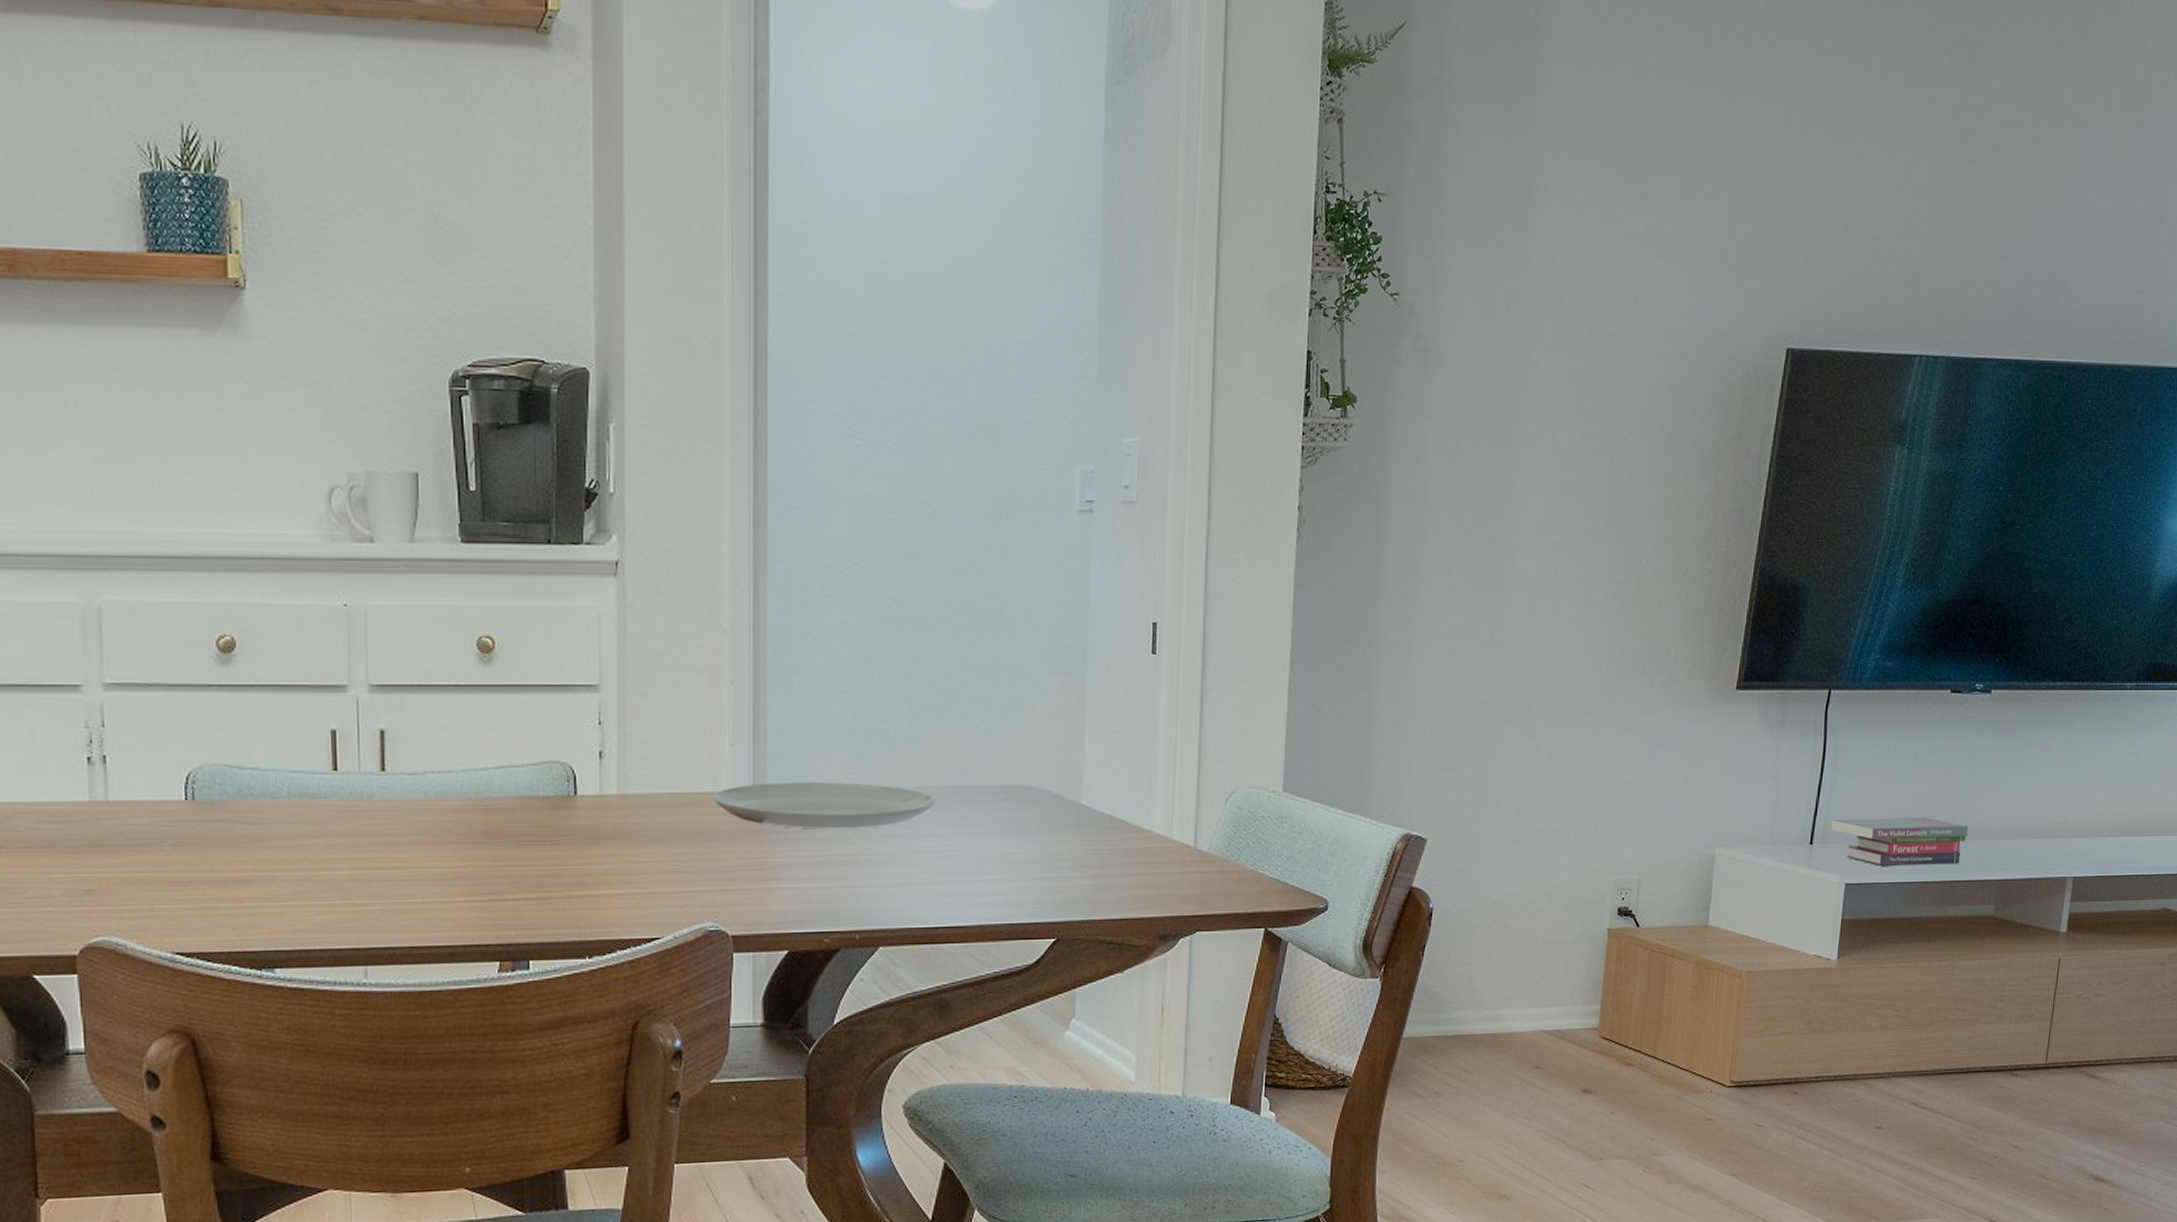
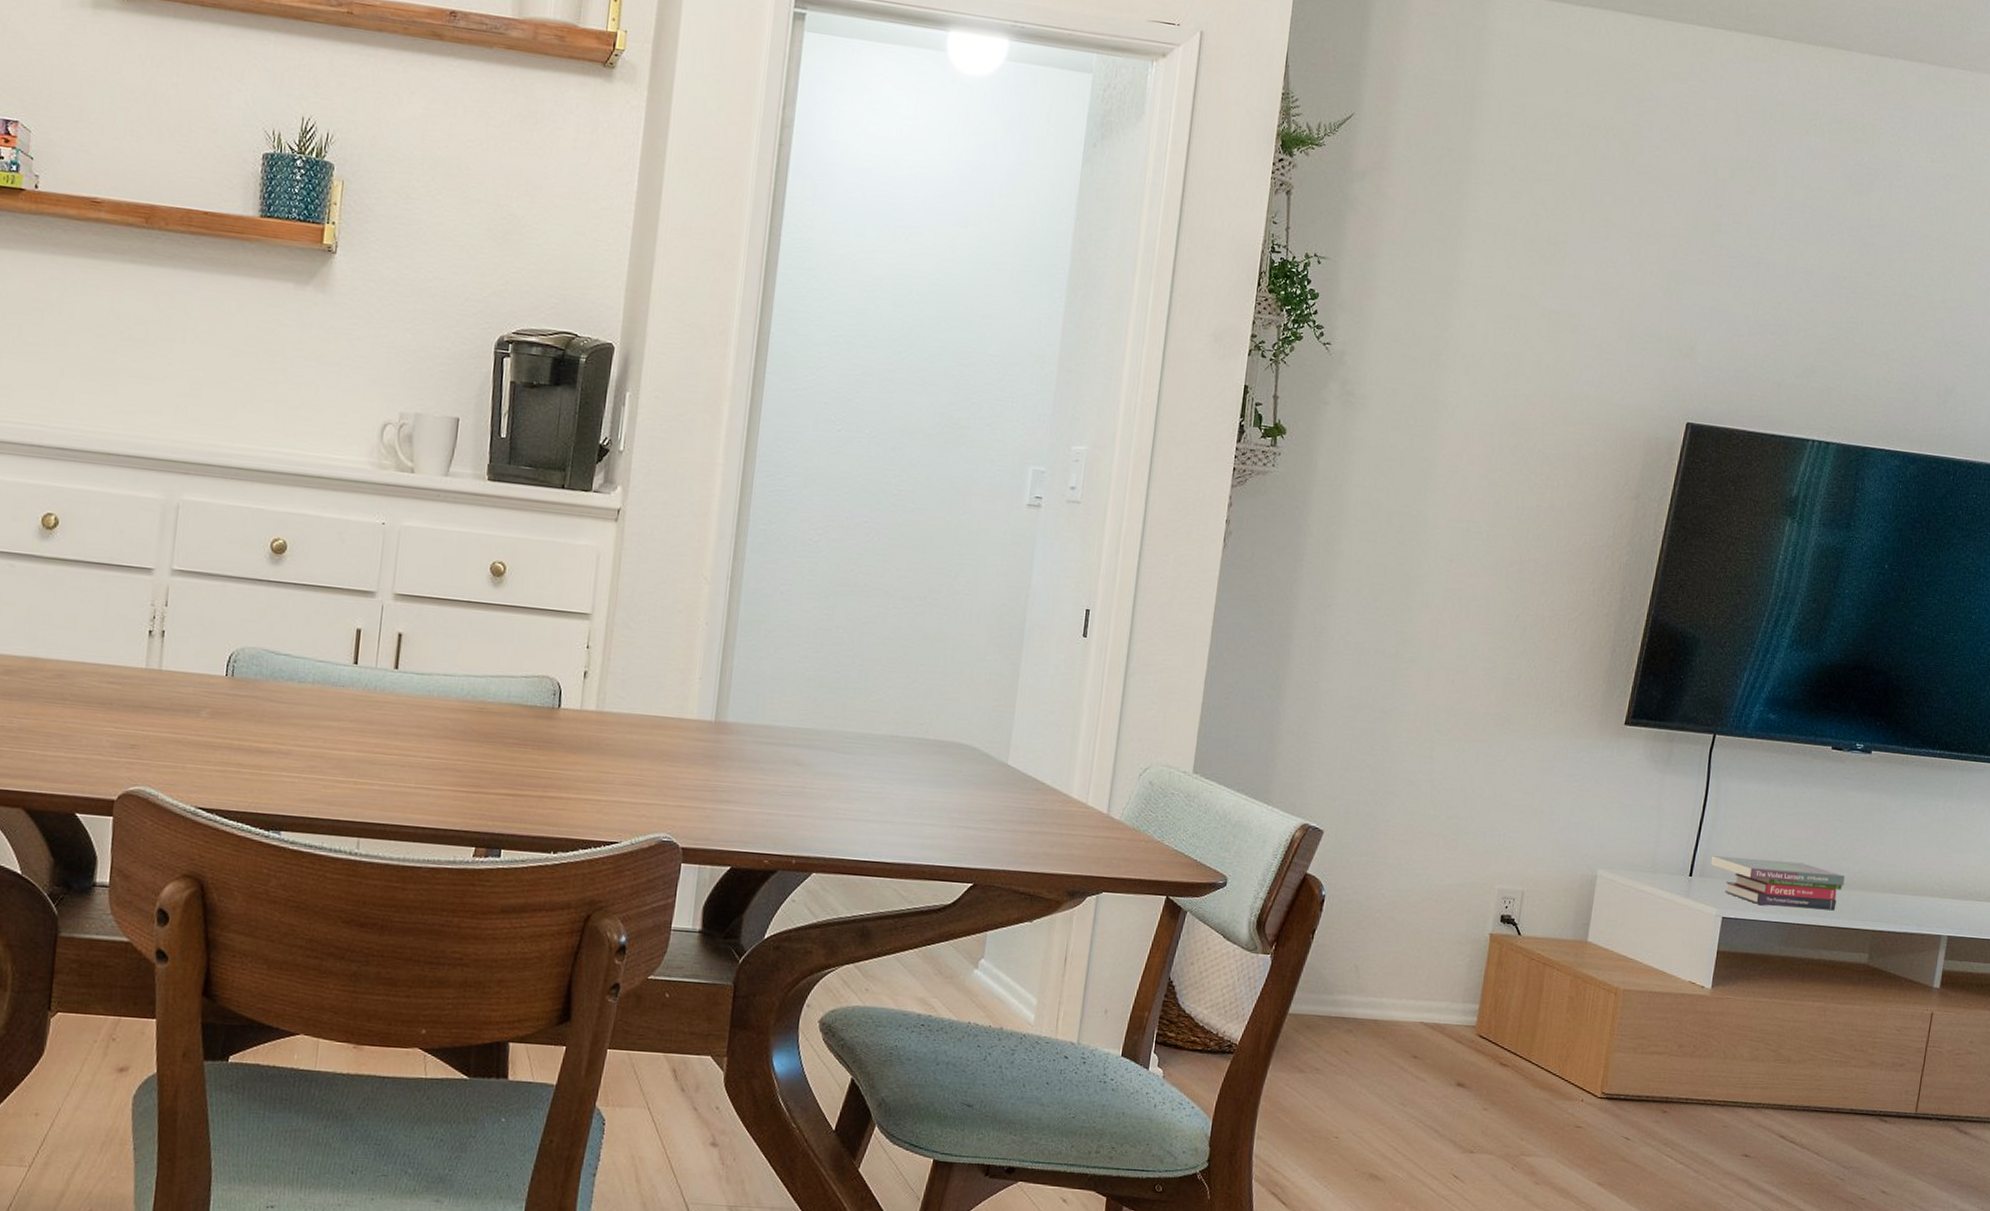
plate: present [712,782,936,829] -> none [678,714,877,765]

